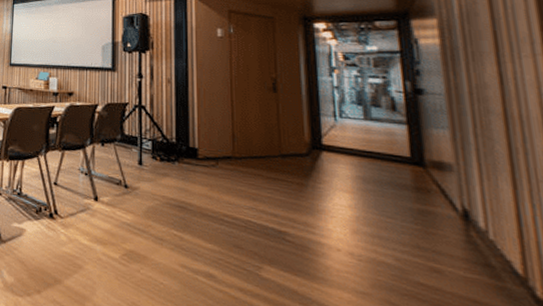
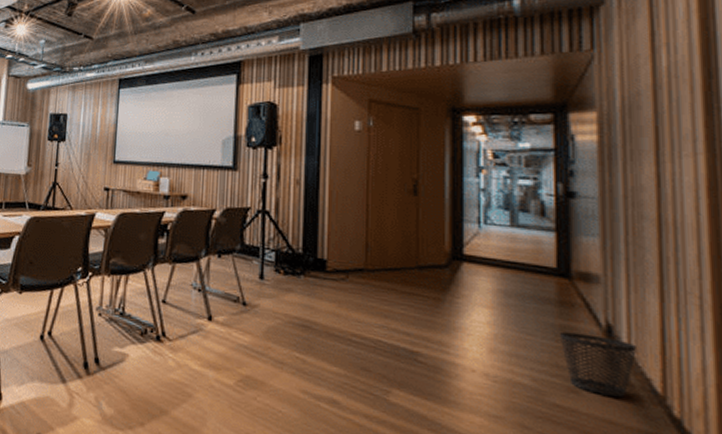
wastebasket: none [419,215,495,278] -> present [560,331,637,398]

